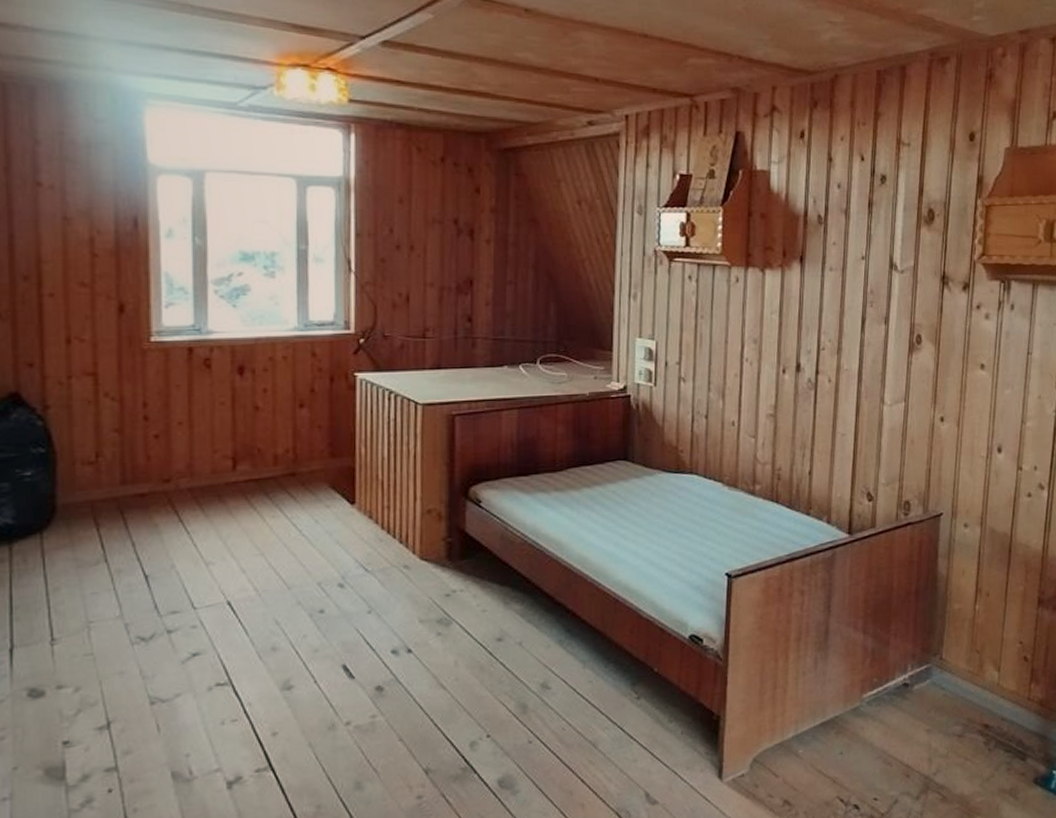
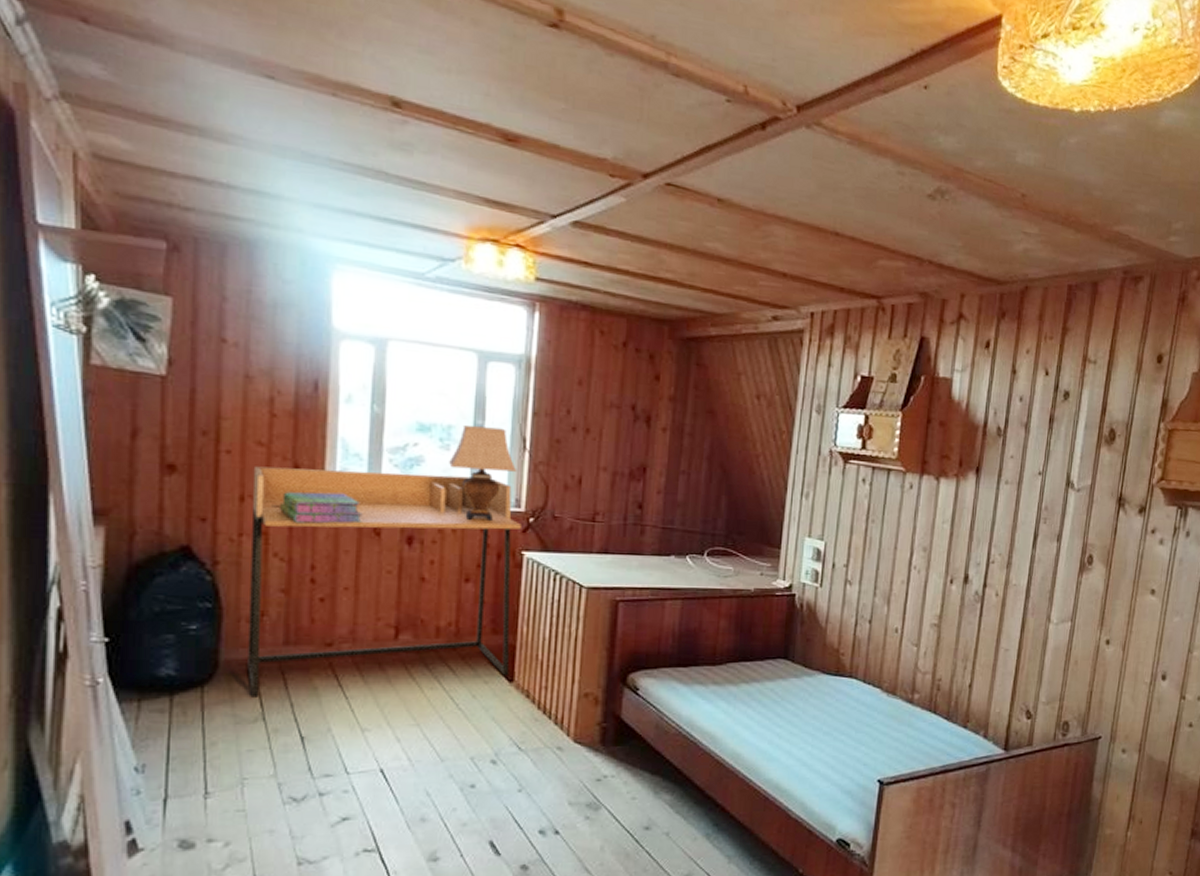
desk: none [77,302,352,540] -> present [247,466,521,698]
stack of books: none [106,328,192,361] -> present [278,492,363,524]
table lamp: none [275,252,344,347] -> present [449,425,517,522]

